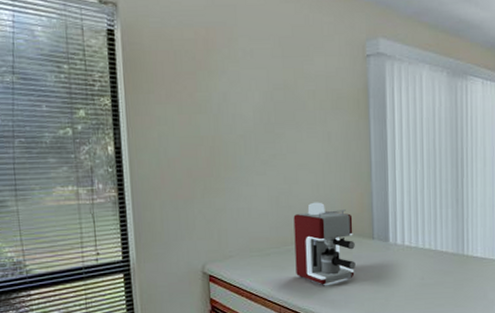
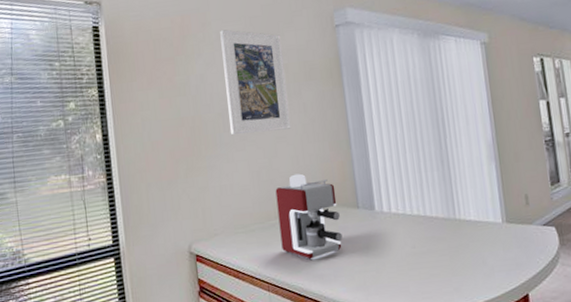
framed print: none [247,48,314,159] -> present [220,29,291,135]

